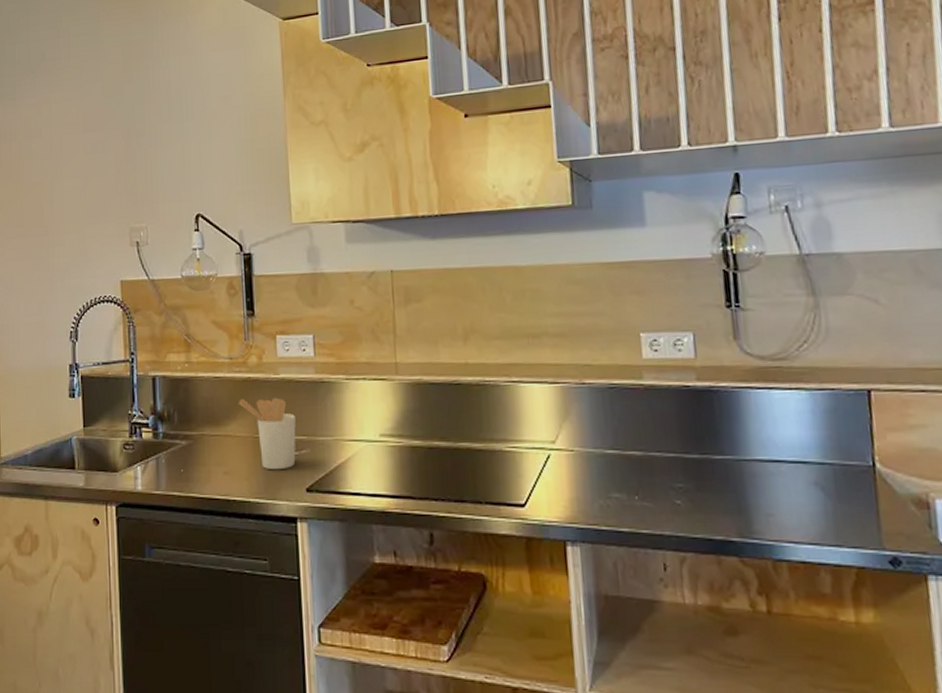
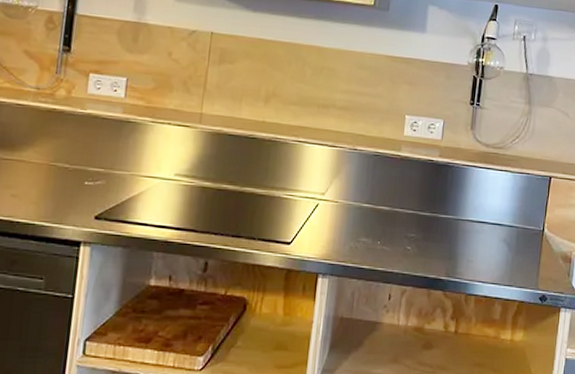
utensil holder: present [239,397,296,470] -> none [39,127,96,198]

